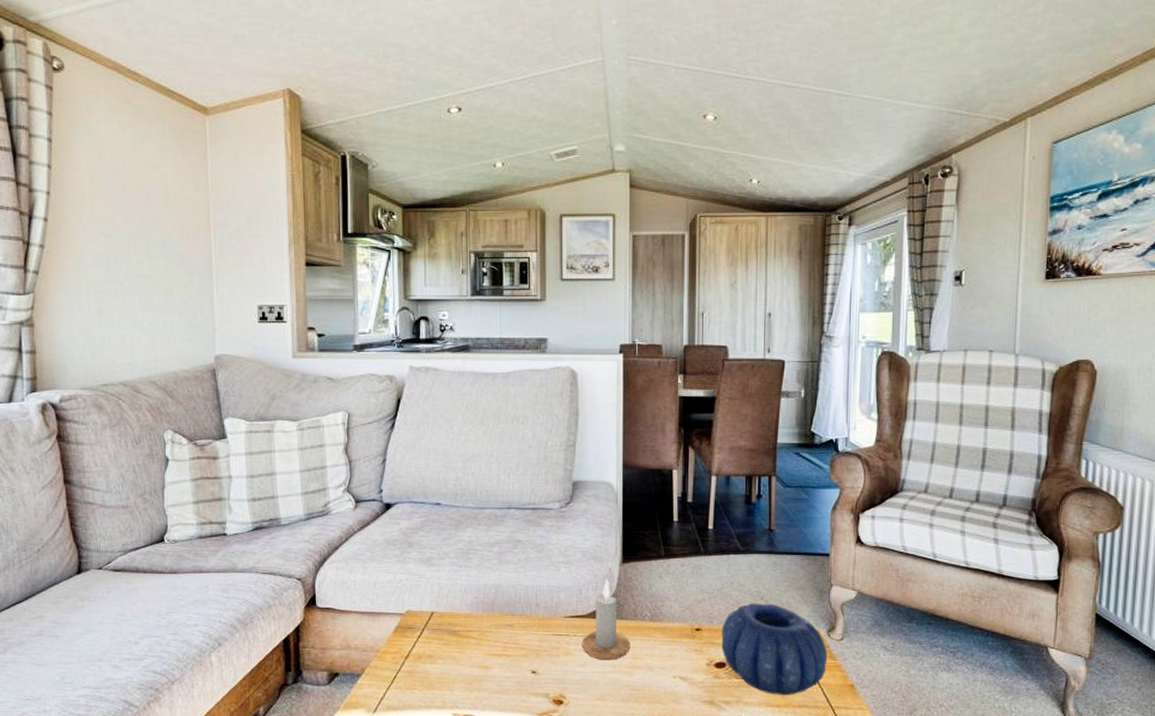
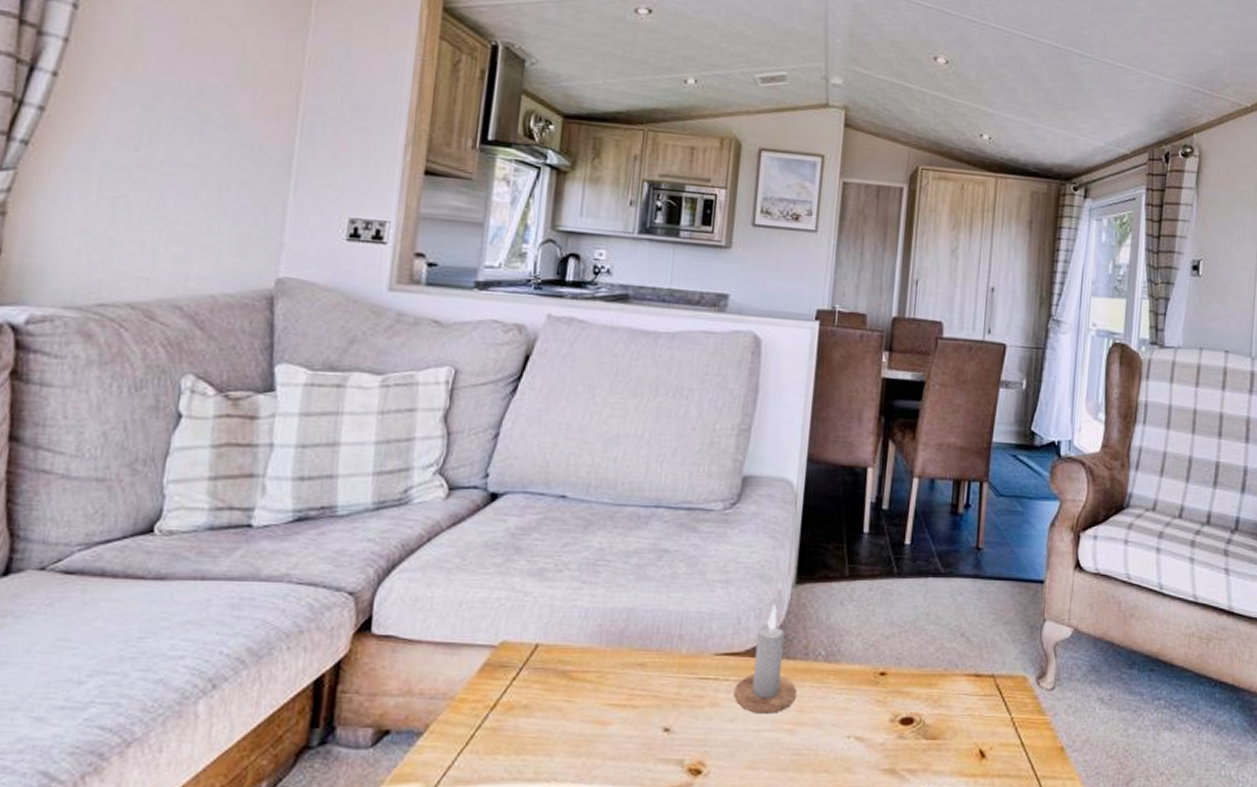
decorative bowl: present [721,603,828,695] -> none [909,641,1036,761]

